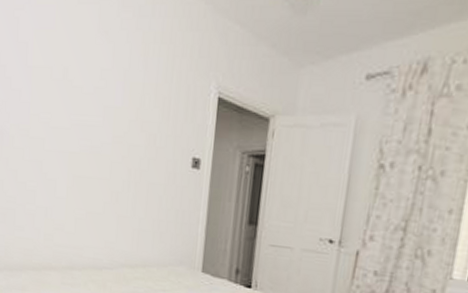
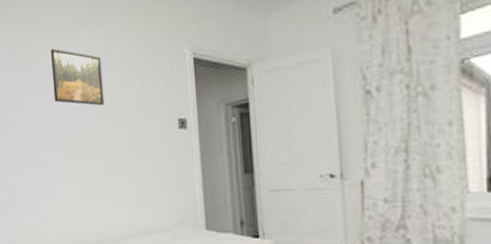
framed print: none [67,58,123,129] -> present [51,49,105,106]

